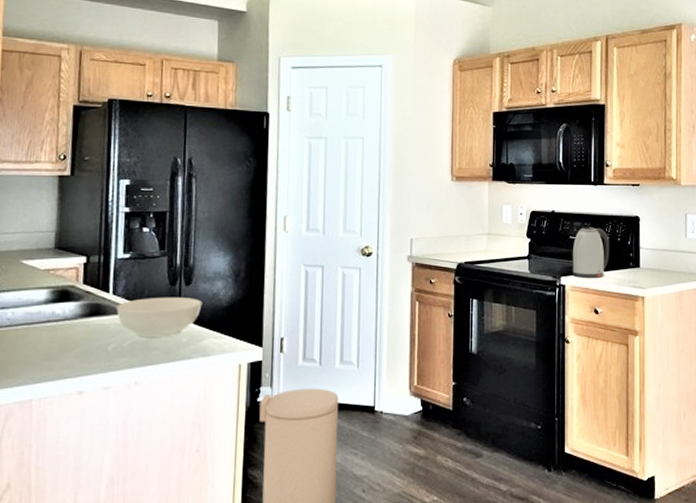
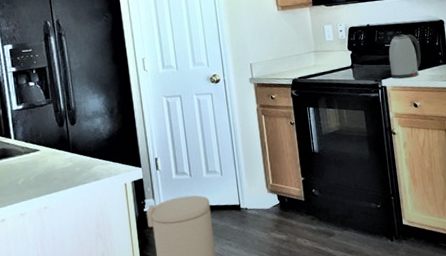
bowl: present [115,296,203,338] -> none [18,134,87,172]

